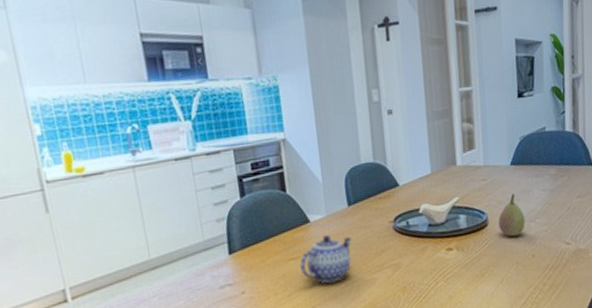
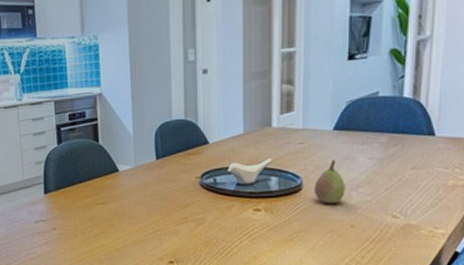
teapot: present [300,235,352,284] -> none [107,185,158,229]

